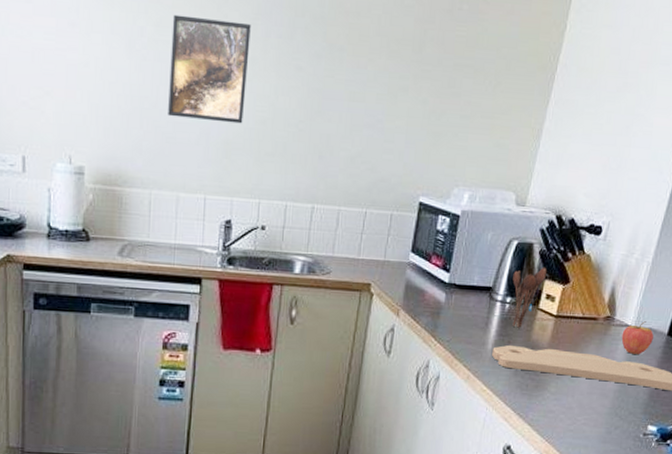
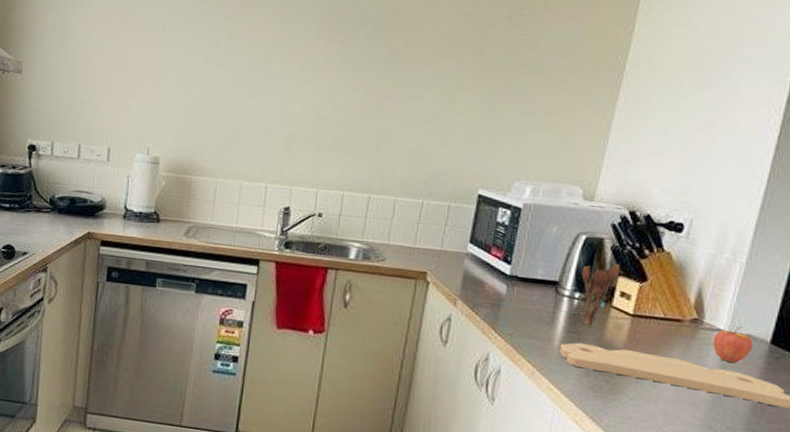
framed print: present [168,14,251,124] -> none [236,28,315,121]

